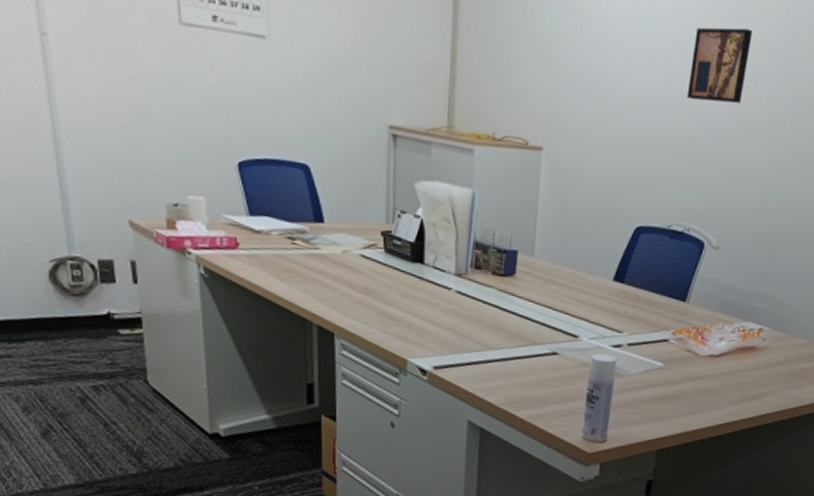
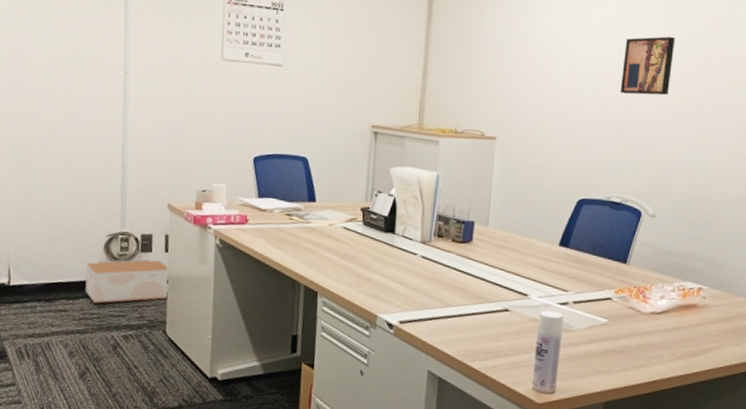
cardboard box: none [27,291,146,348] -> present [85,259,171,304]

